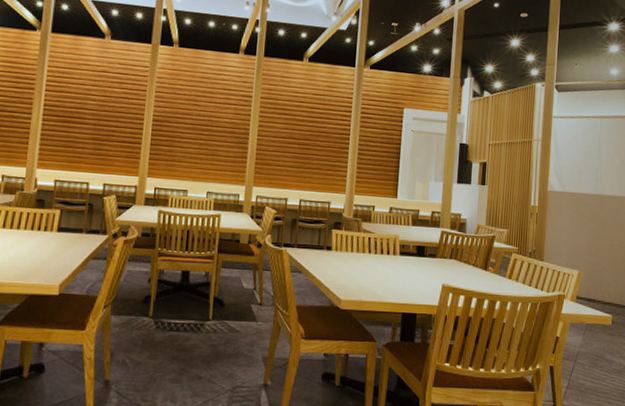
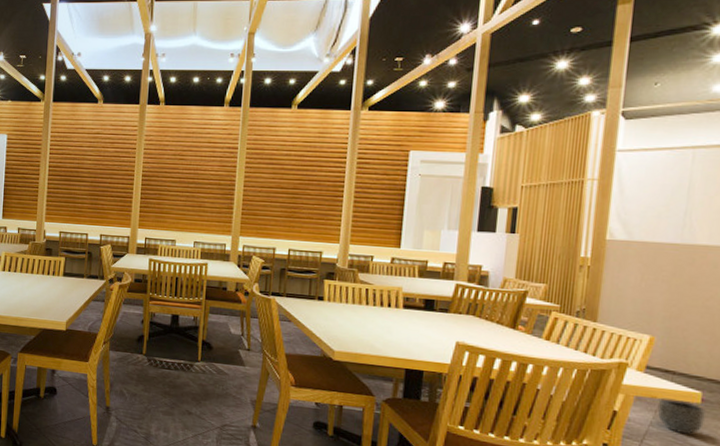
planter: none [584,322,615,352] -> present [657,397,706,435]

